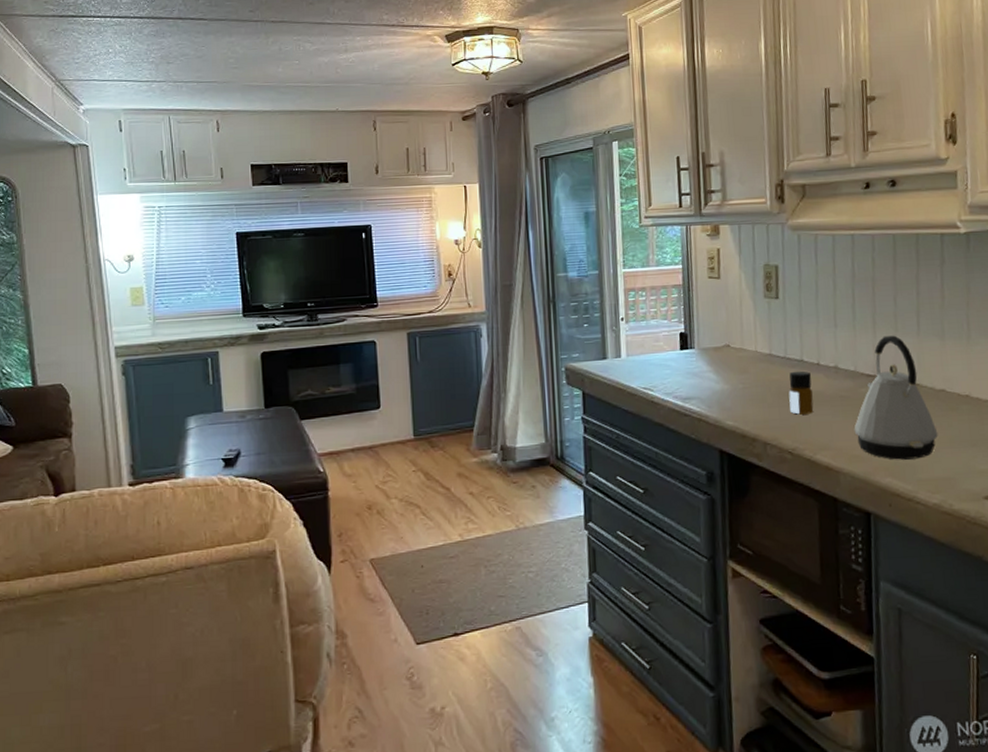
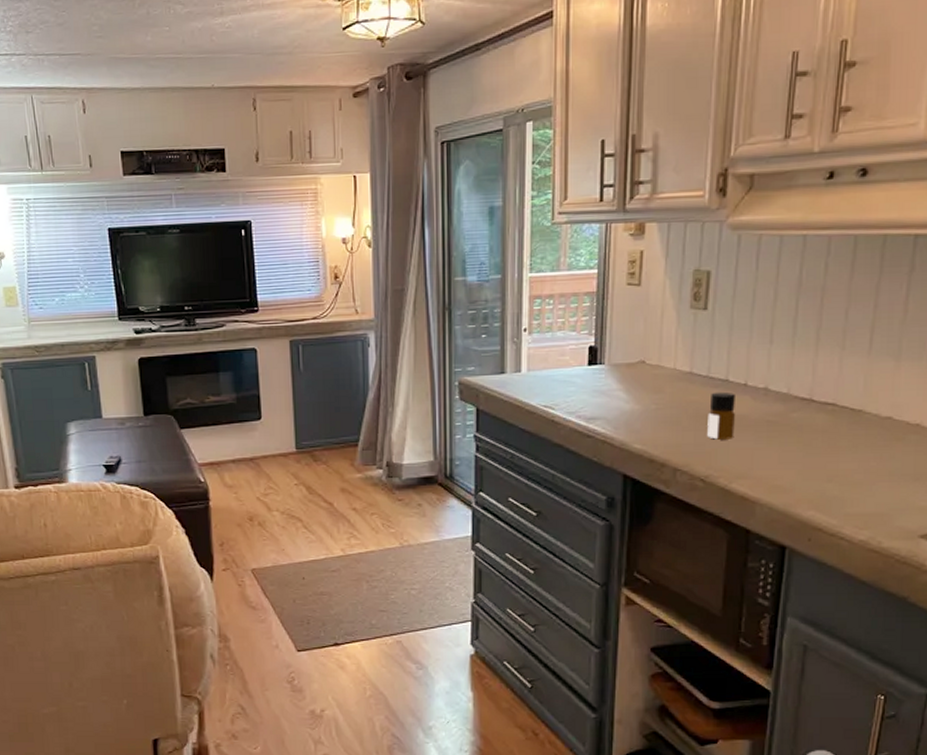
kettle: present [854,335,938,460] -> none [778,354,876,492]

